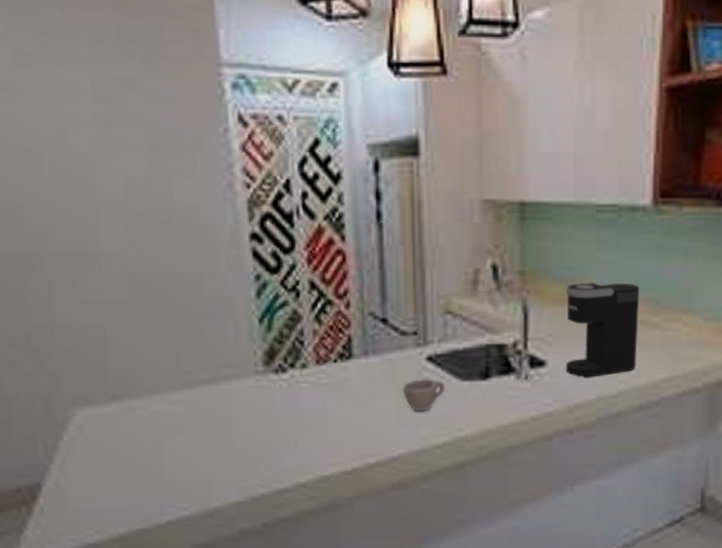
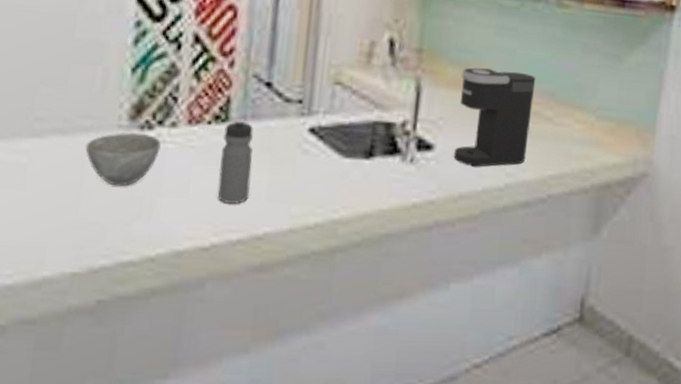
bowl: none [230,376,295,425] -> present [85,132,161,187]
water bottle: none [350,354,381,432] -> present [217,118,254,204]
cup: present [402,378,446,412] -> none [278,150,326,188]

